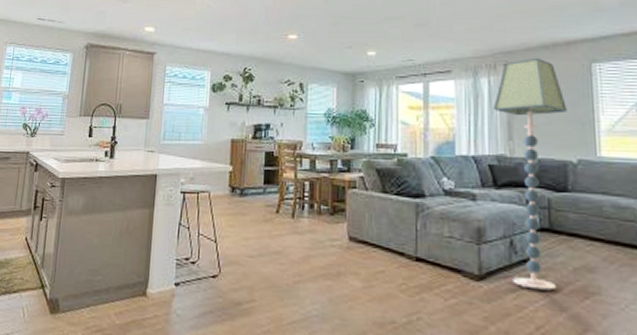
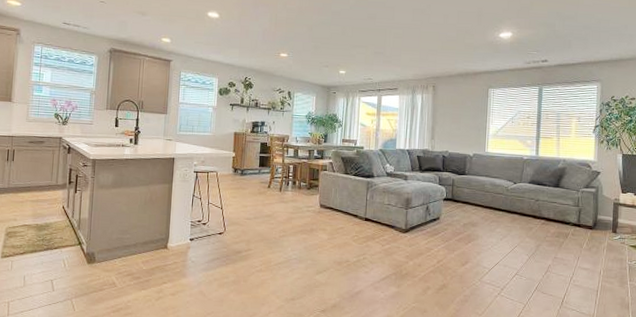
floor lamp: present [494,57,567,291] -> none [424,82,470,238]

